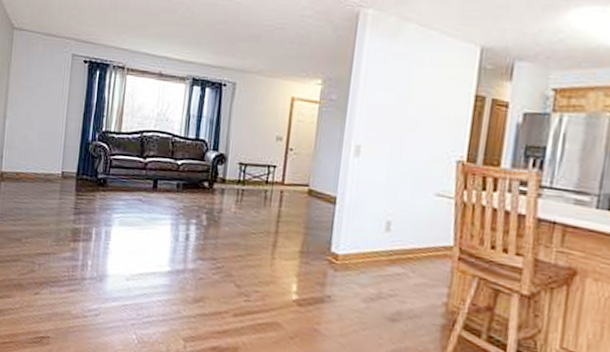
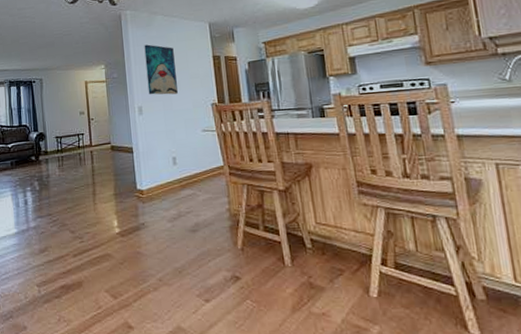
wall art: none [373,62,422,138] -> present [144,44,178,95]

